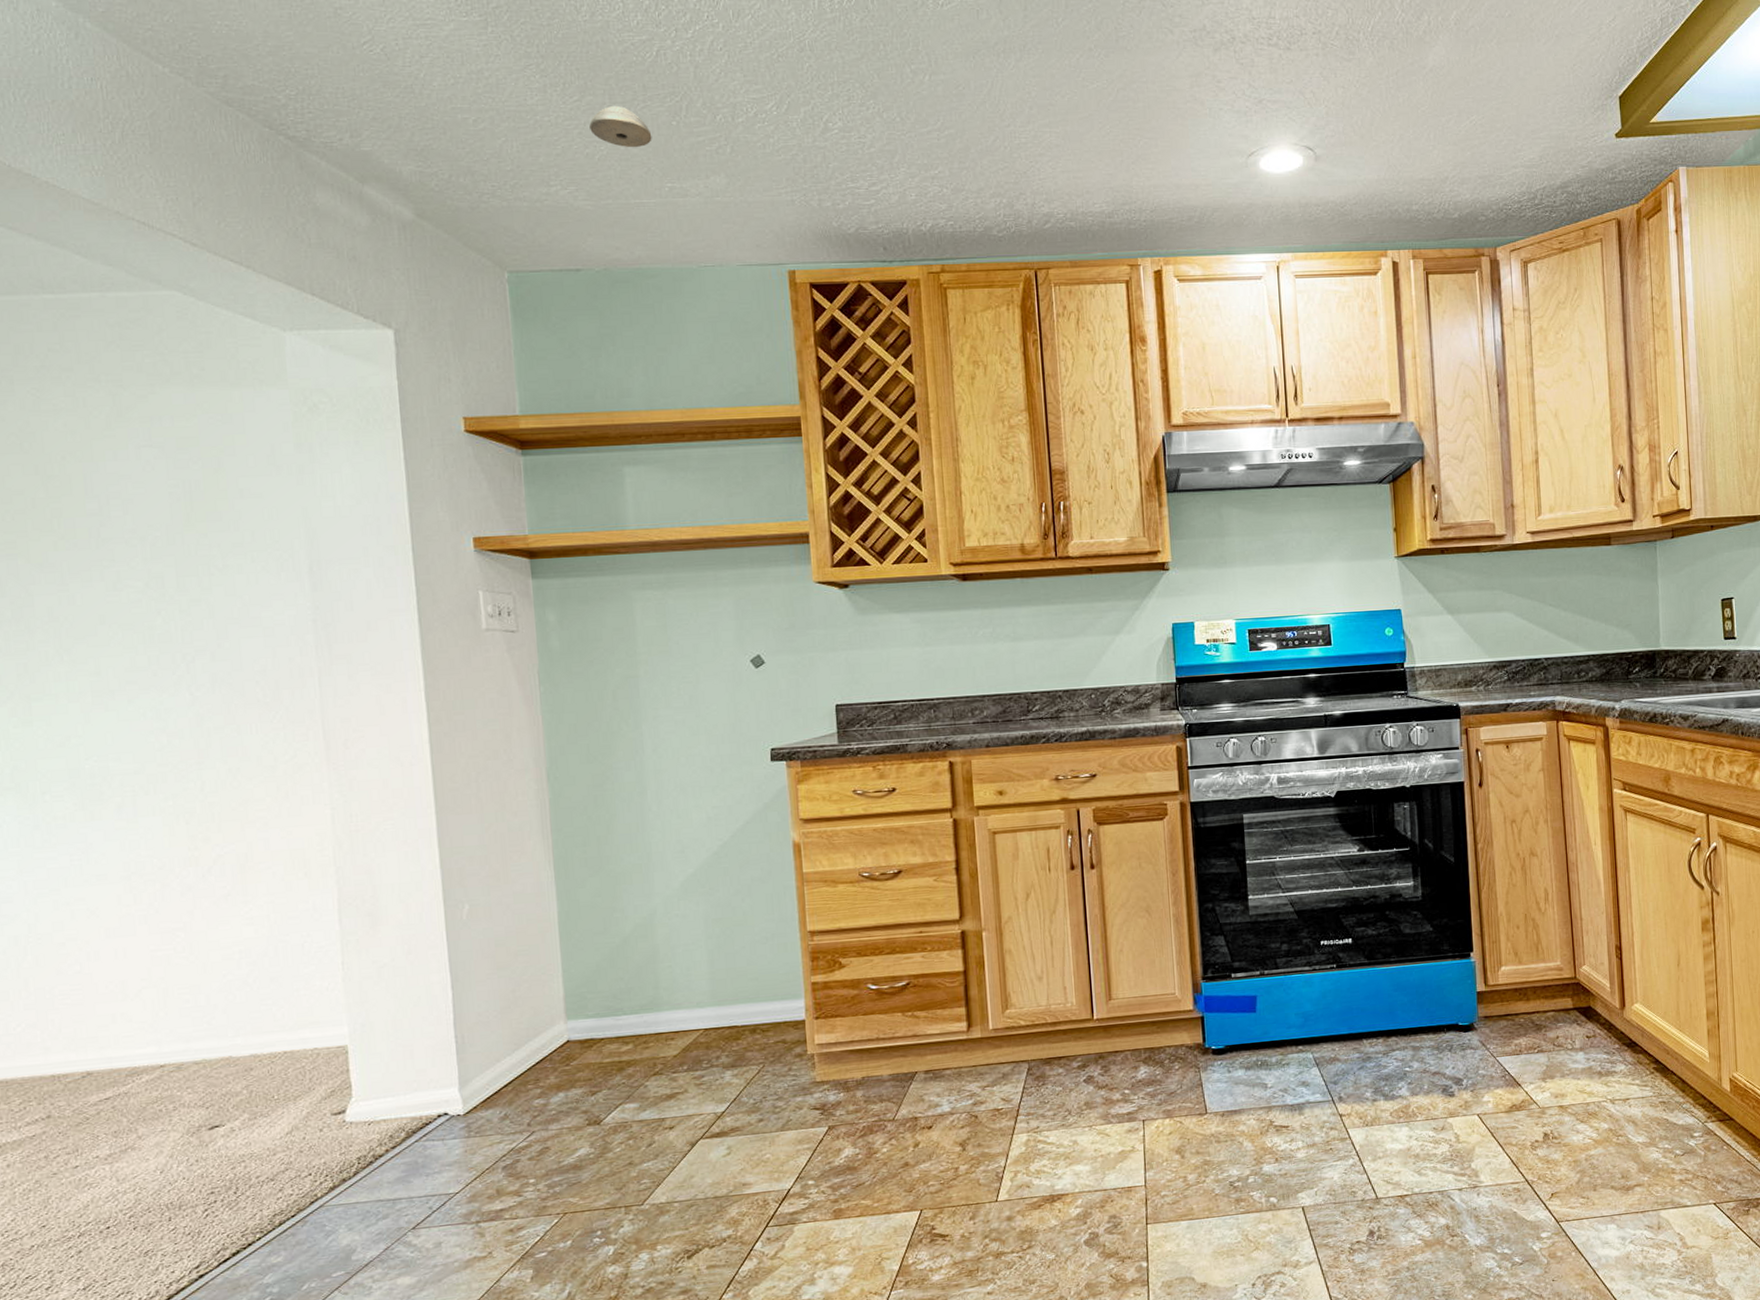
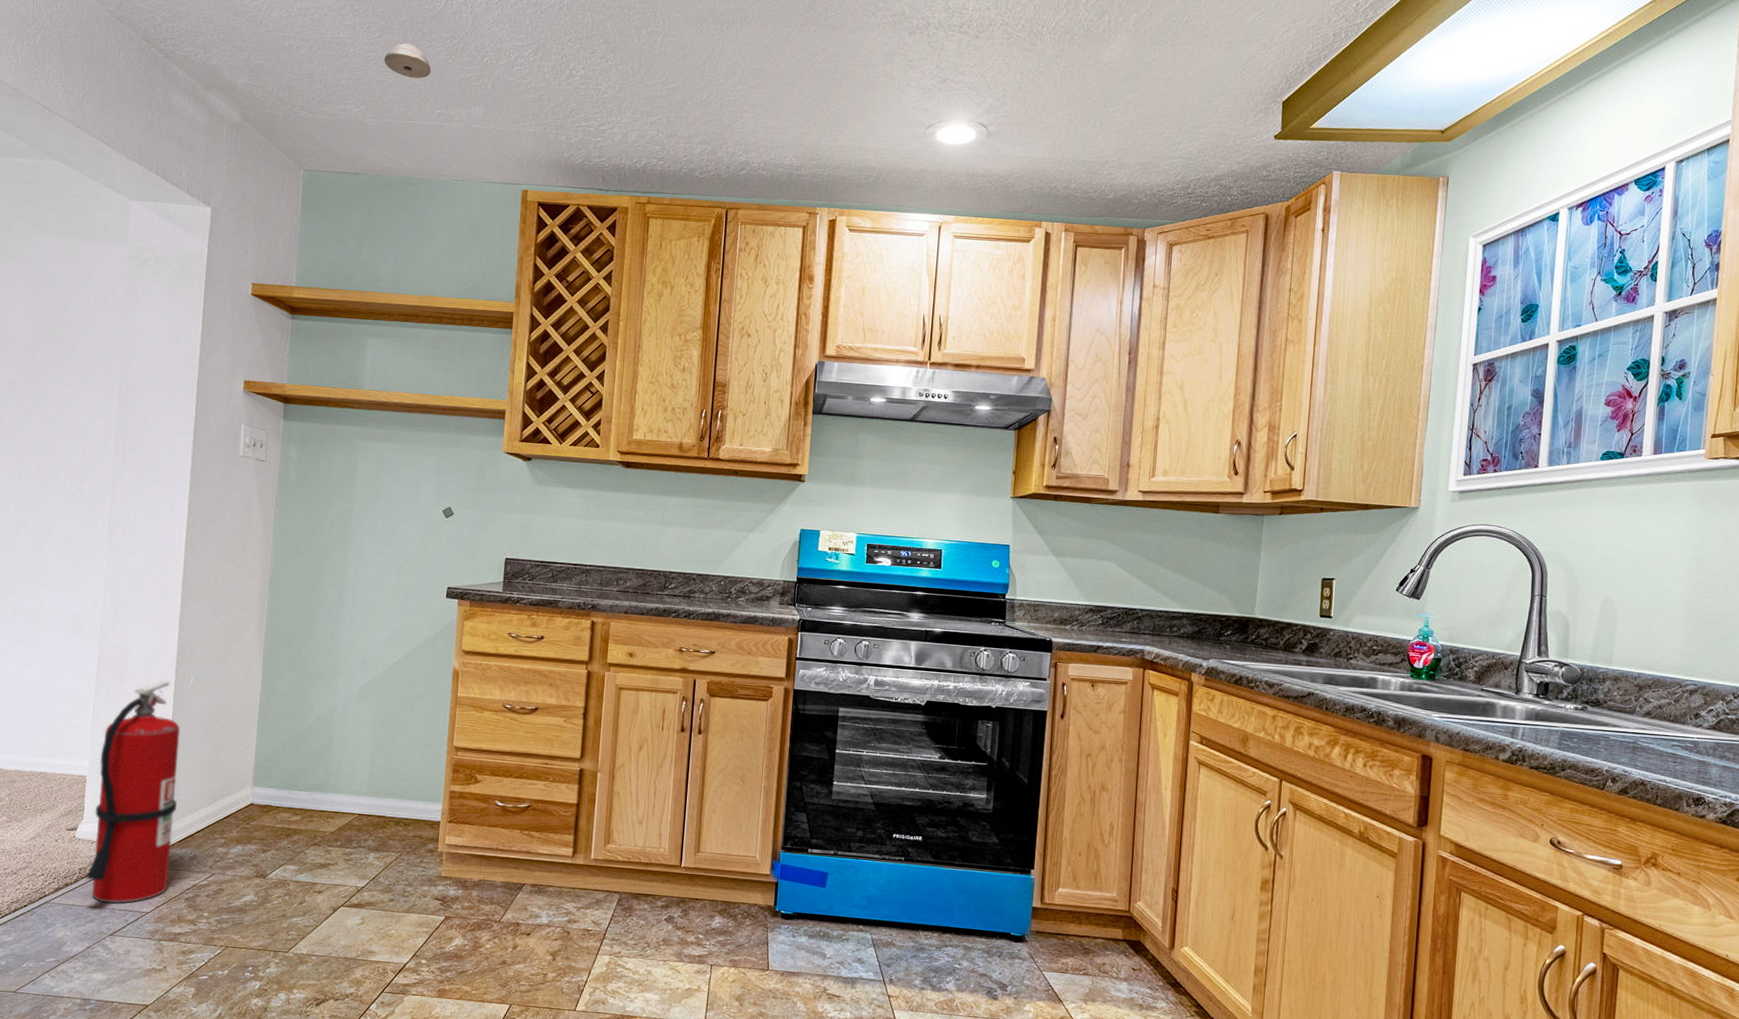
fire extinguisher: none [361,914,478,1193] -> present [86,680,181,904]

